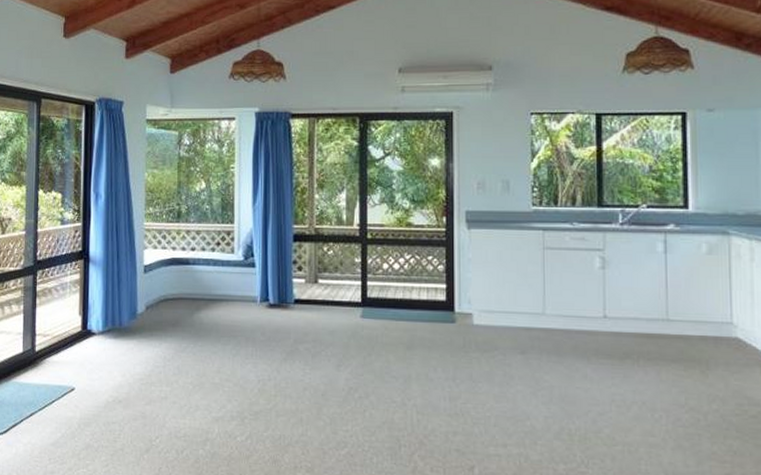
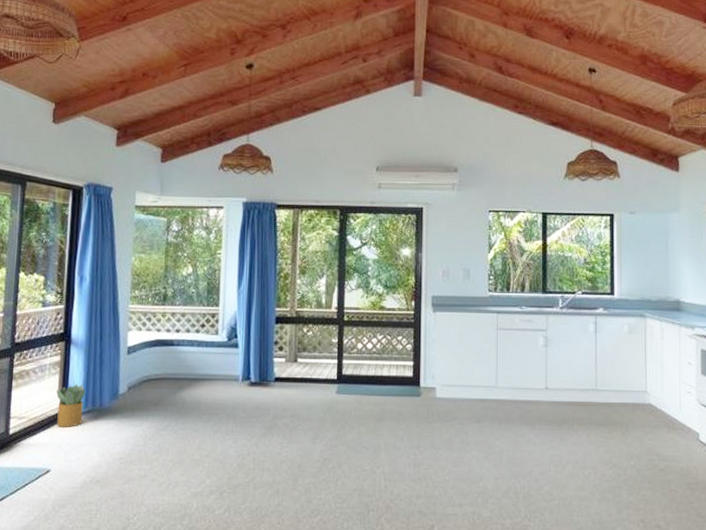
potted plant: none [78,302,105,346] -> present [56,384,86,427]

